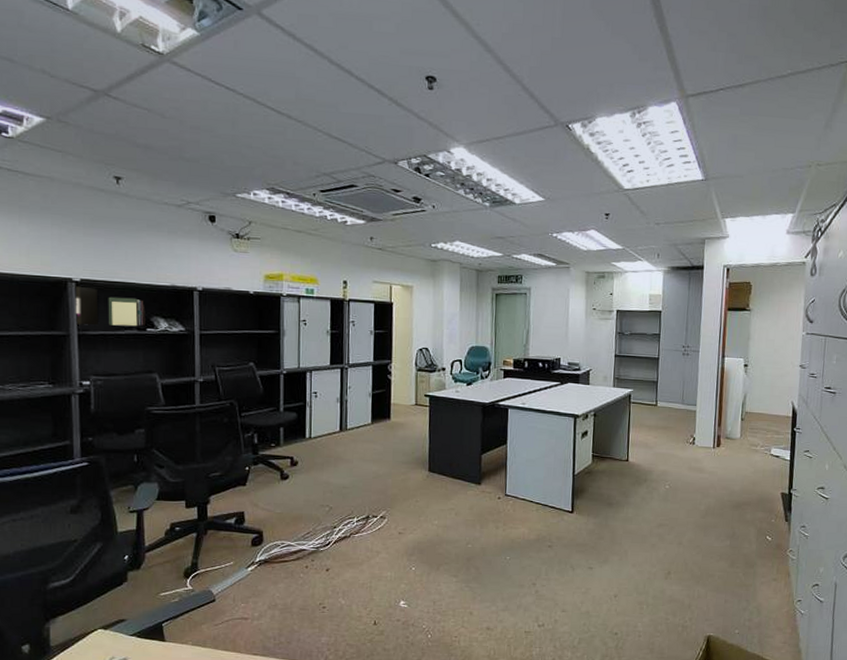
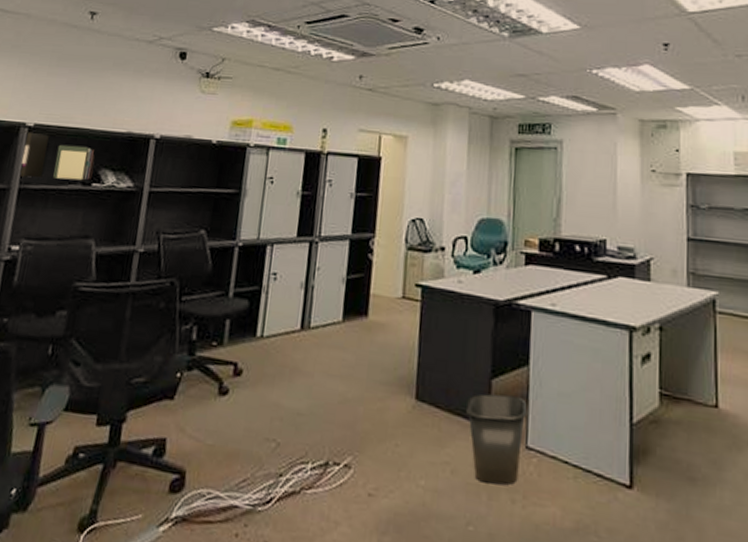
waste bin: none [465,463,506,519] -> present [466,393,528,485]

